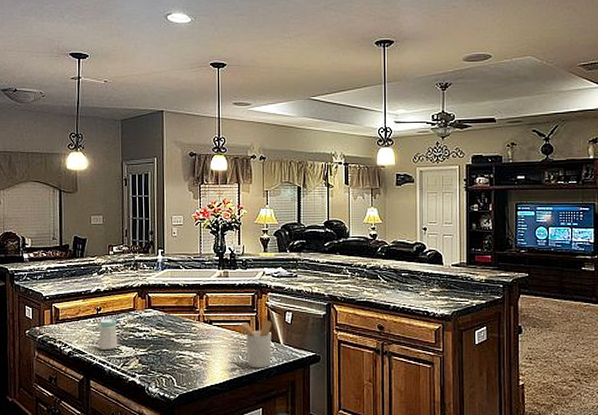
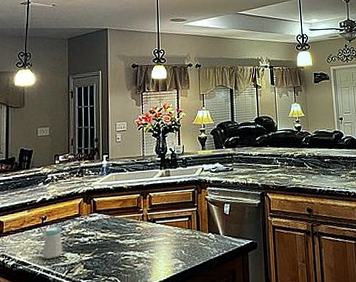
utensil holder: present [237,320,272,368] -> none [179,213,212,262]

